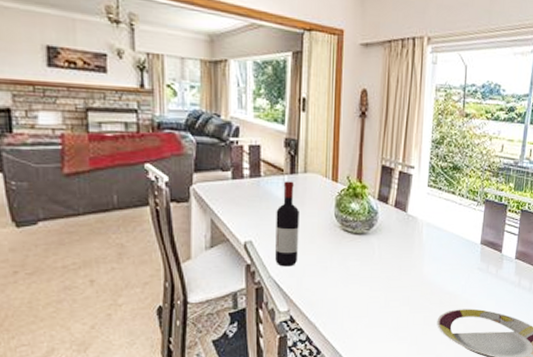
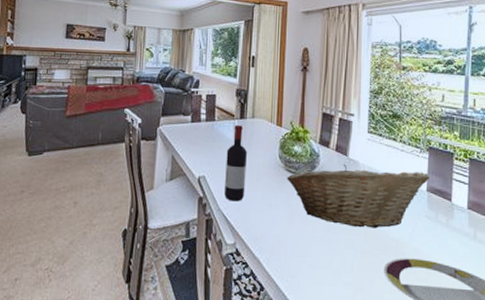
fruit basket: none [343,221,485,284] -> present [287,164,431,229]

